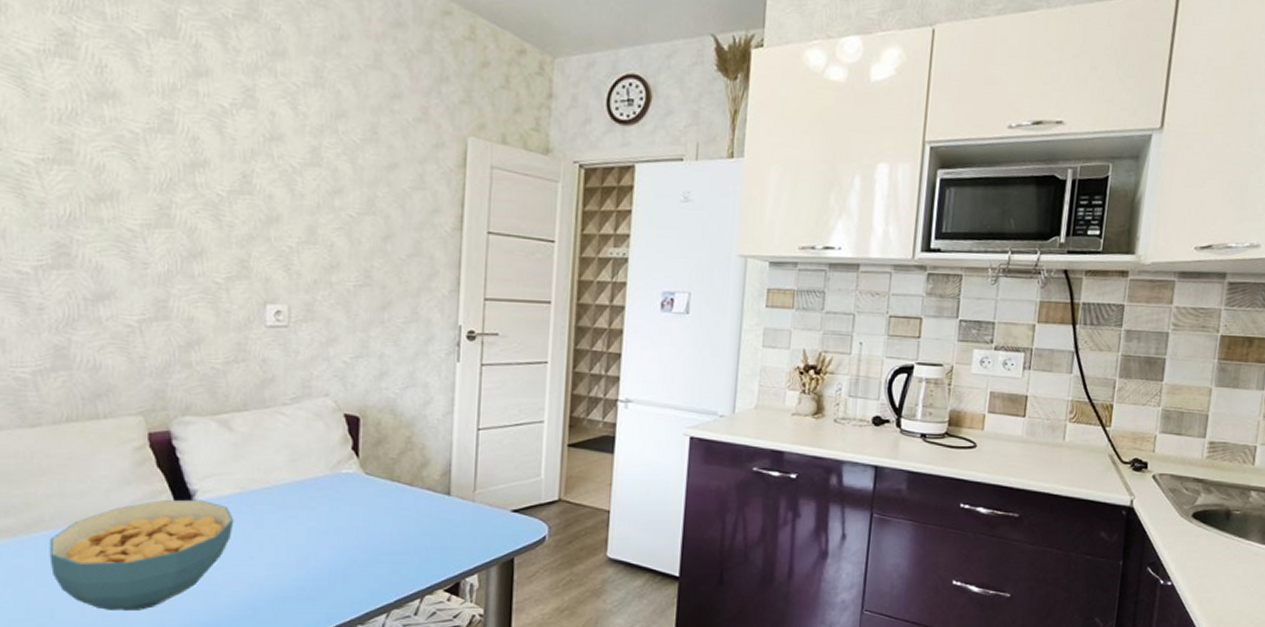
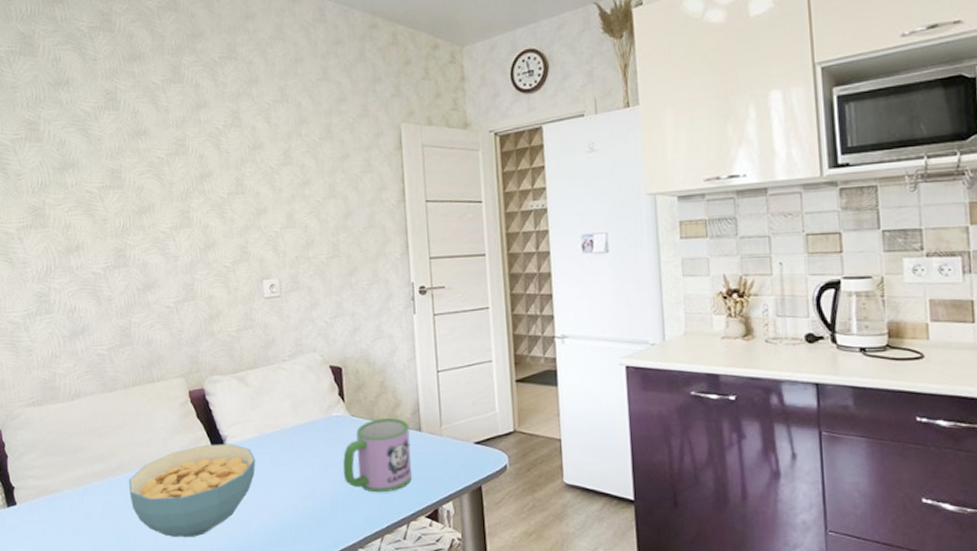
mug: none [347,479,436,563] -> present [343,418,413,493]

